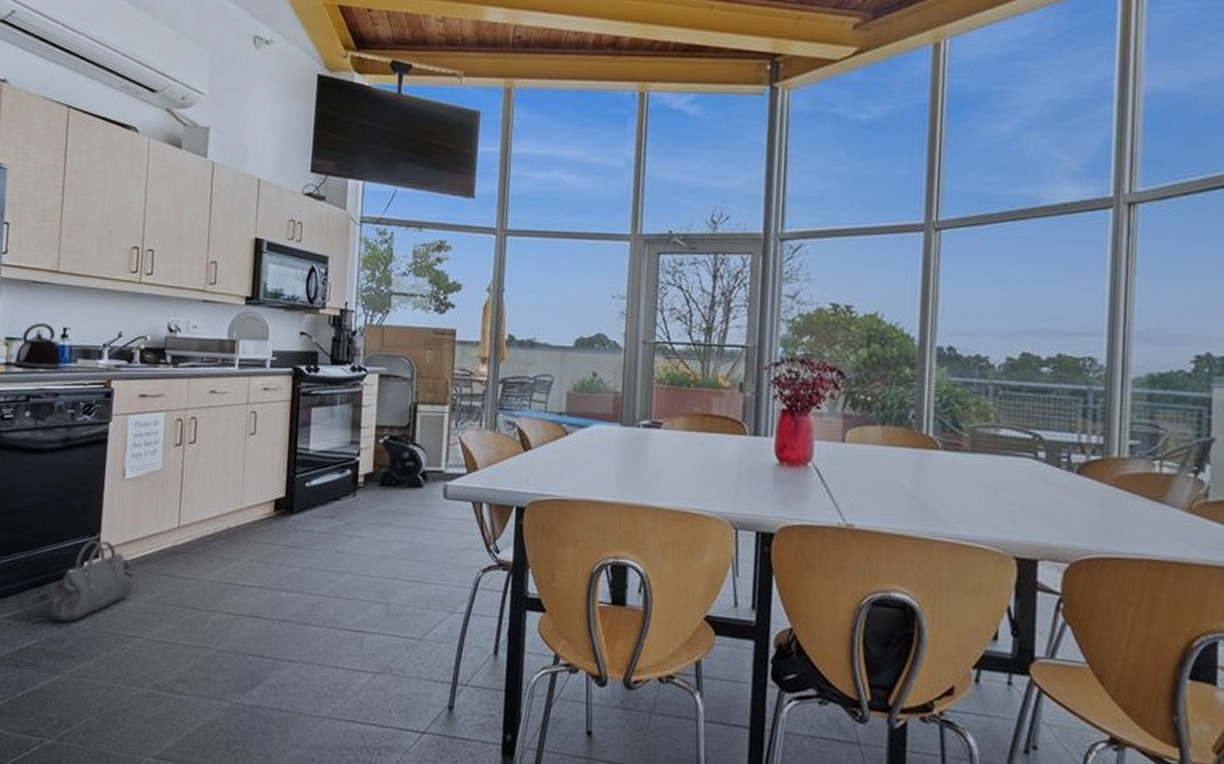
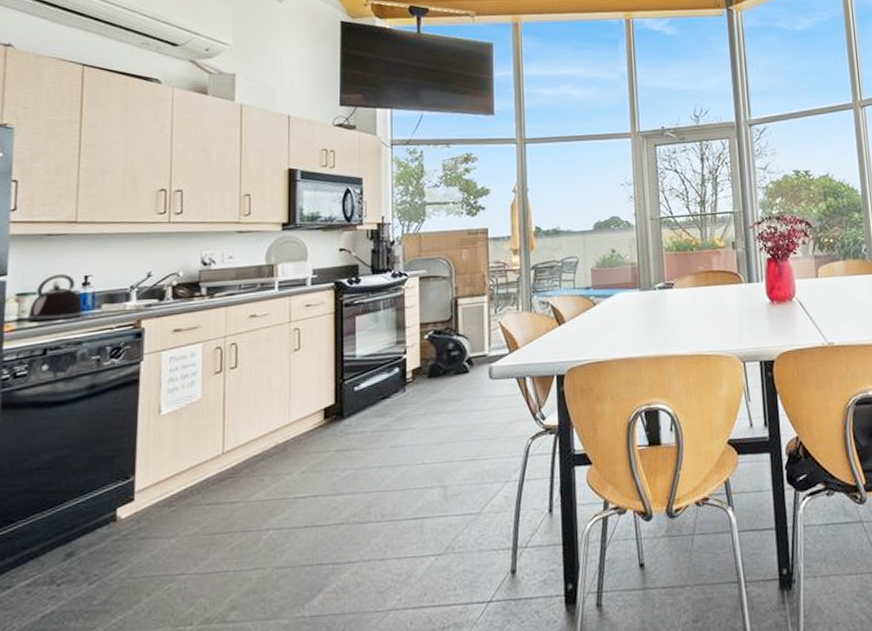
shoulder bag: present [50,539,134,622] -> none [78,481,175,577]

